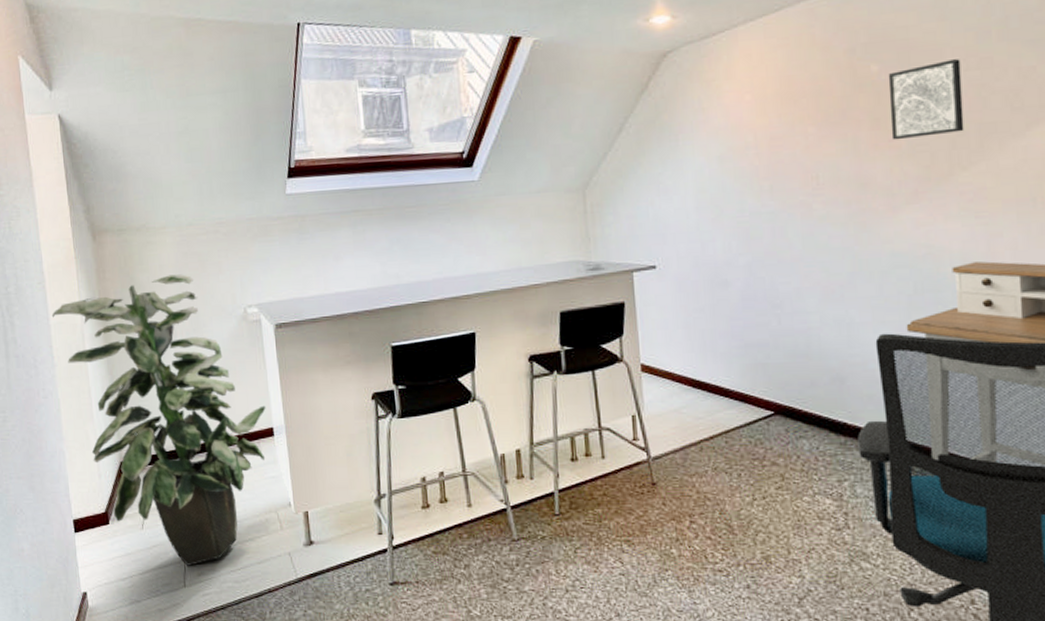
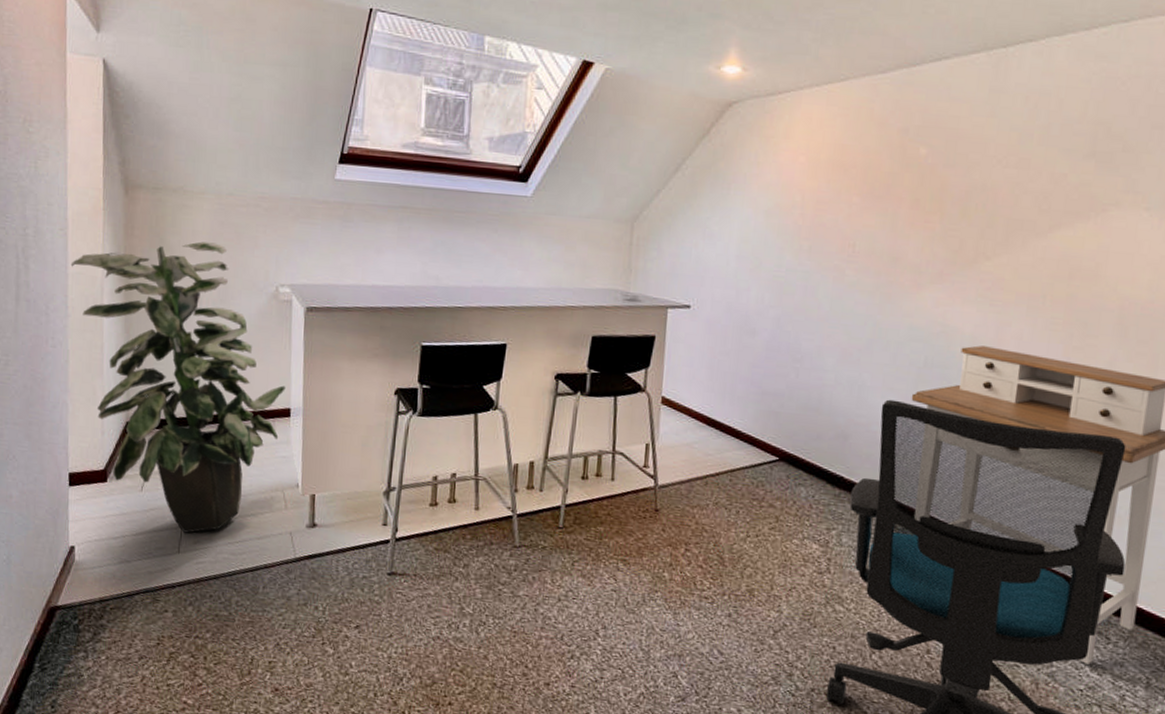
wall art: present [888,59,964,140] -> none [927,155,1002,224]

